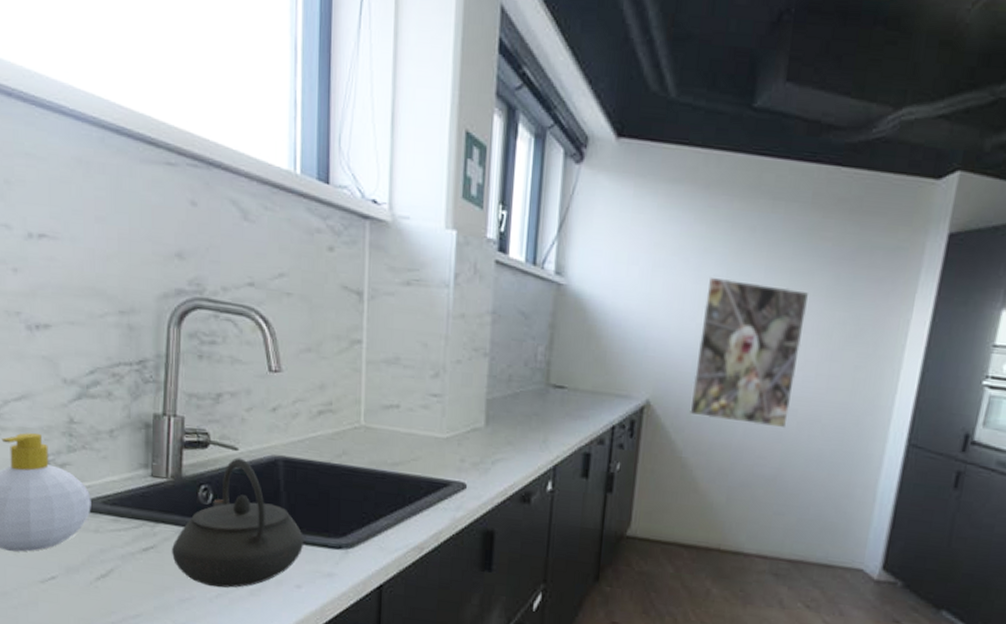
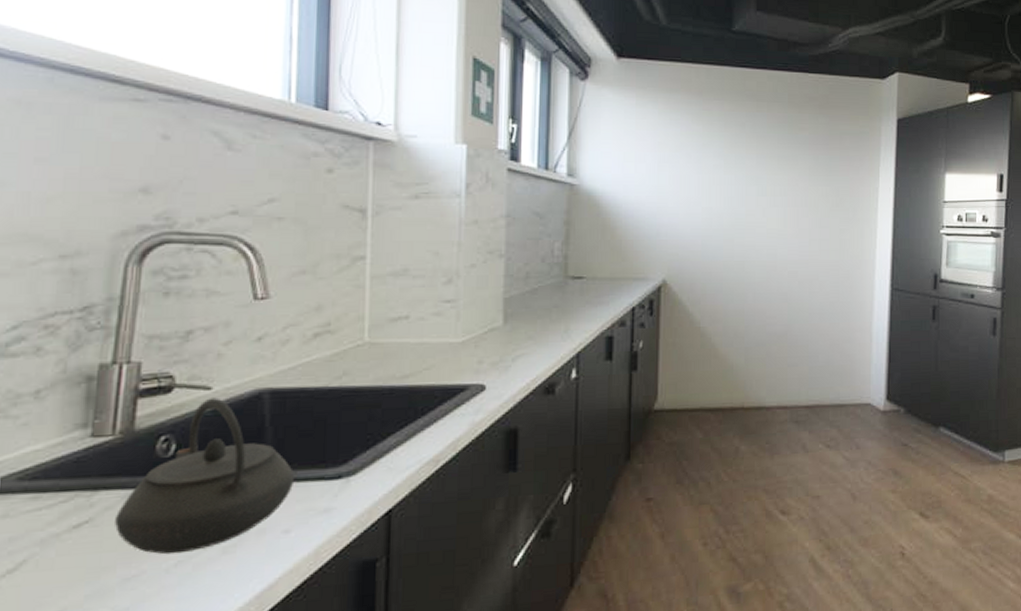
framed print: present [690,276,810,429] -> none [704,167,796,290]

